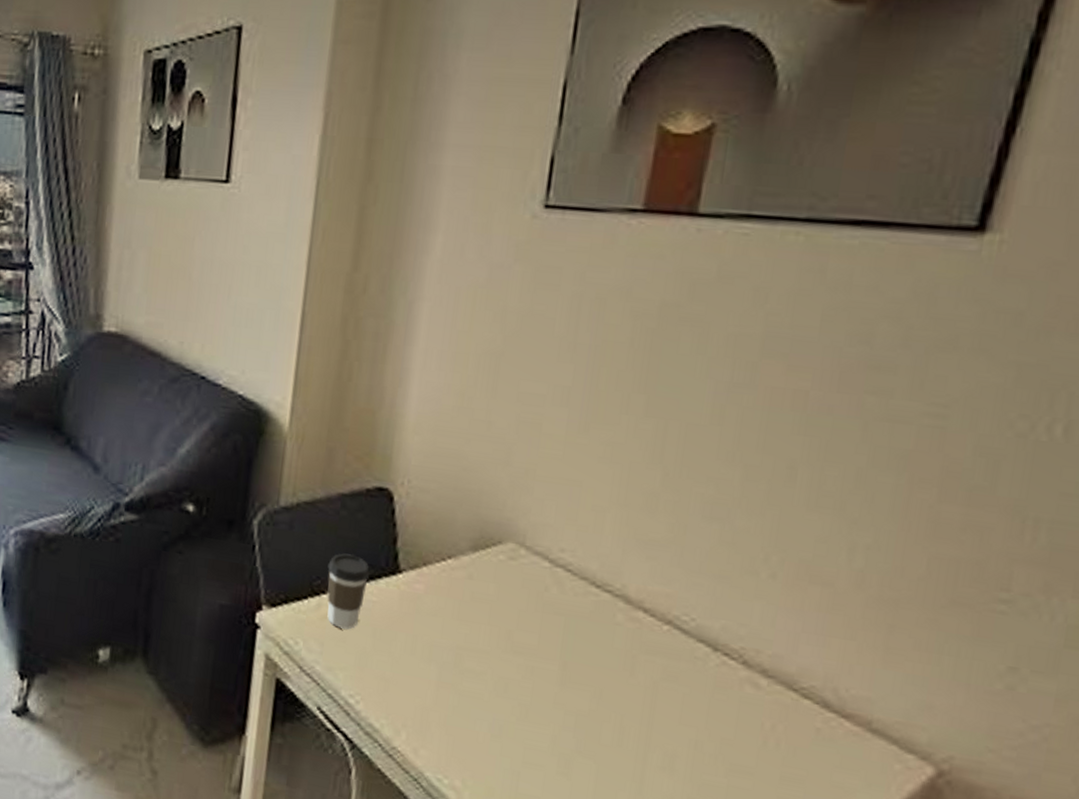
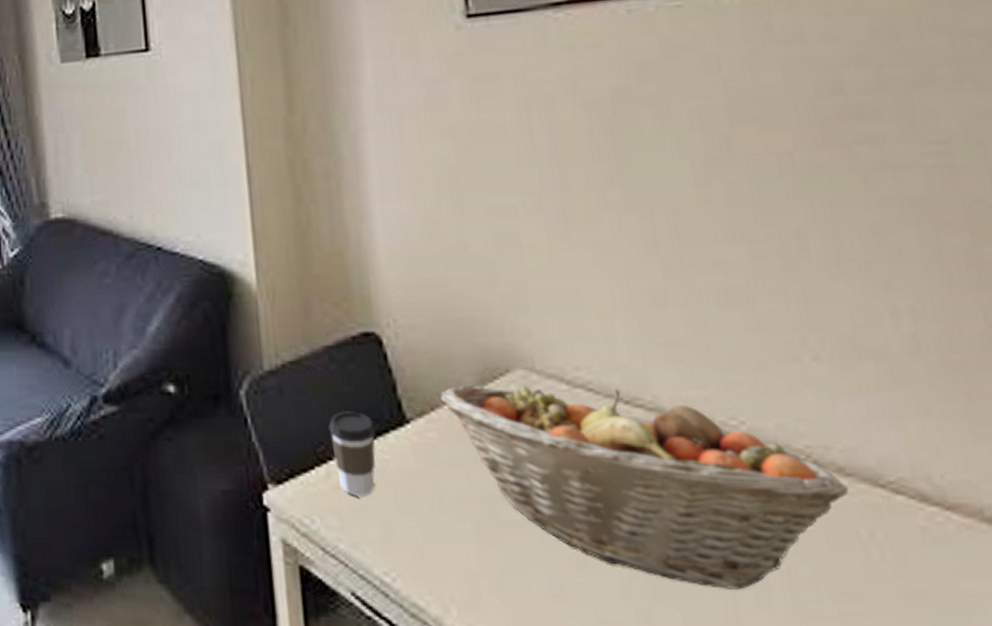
fruit basket: none [435,547,767,755] -> present [440,384,850,590]

